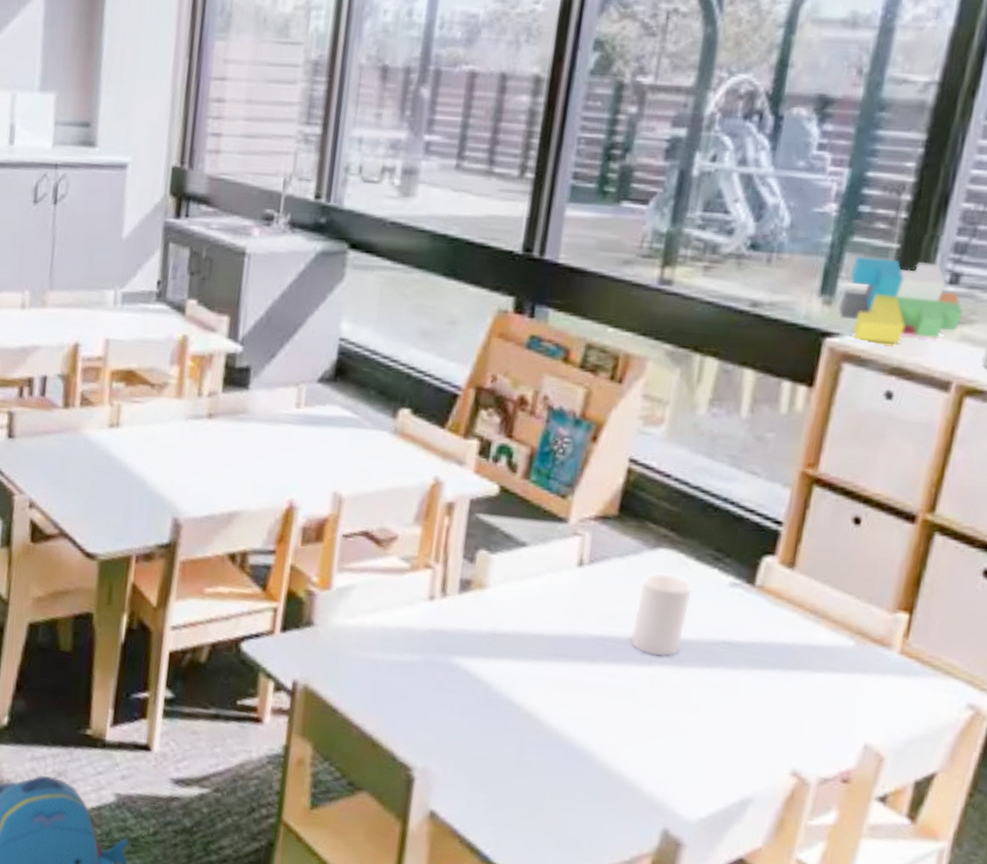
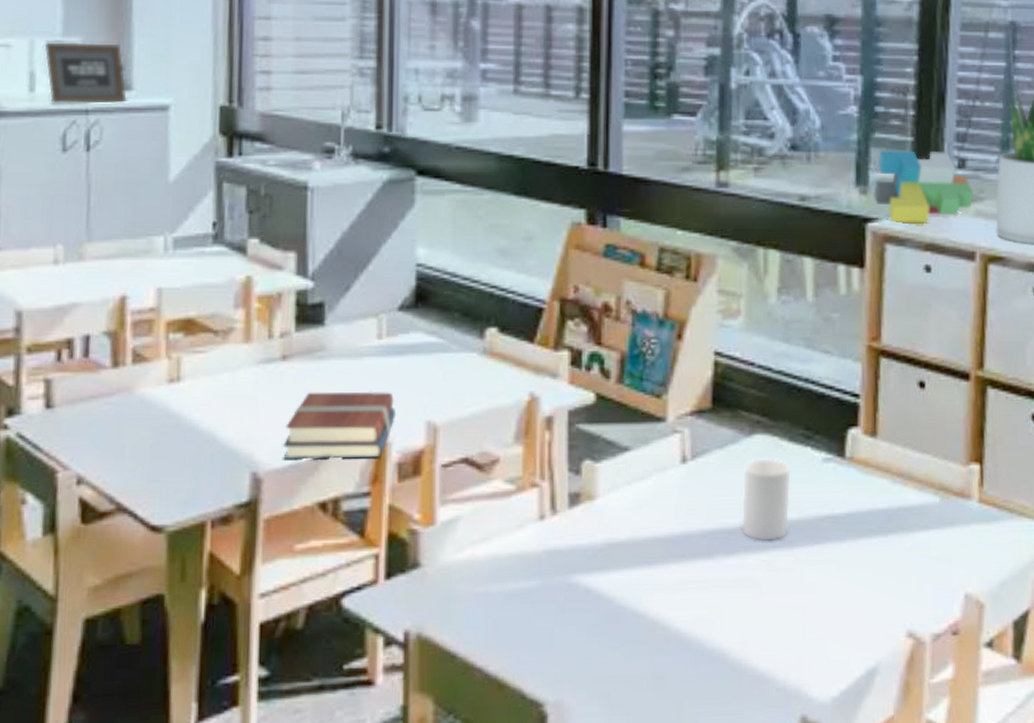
picture frame: none [23,96,91,159] -> present [44,42,127,104]
books: none [201,450,307,520] -> present [283,391,397,459]

